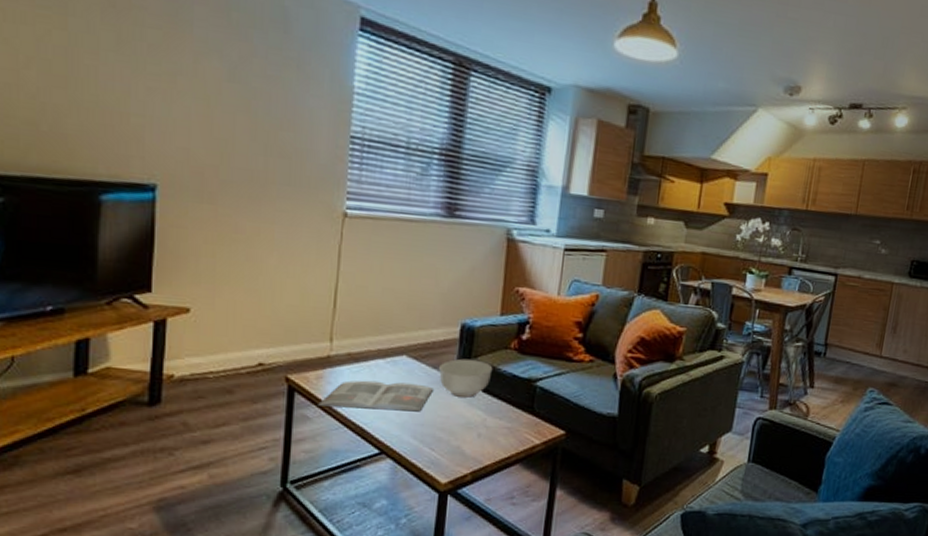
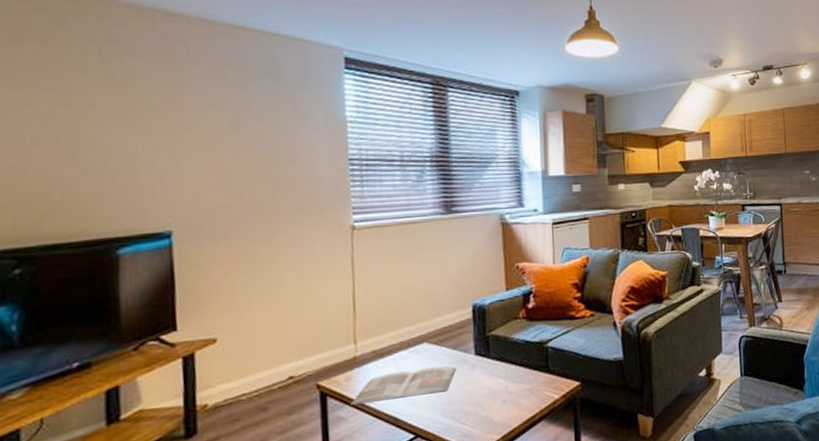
bowl: present [439,358,493,398] -> none [458,333,507,371]

